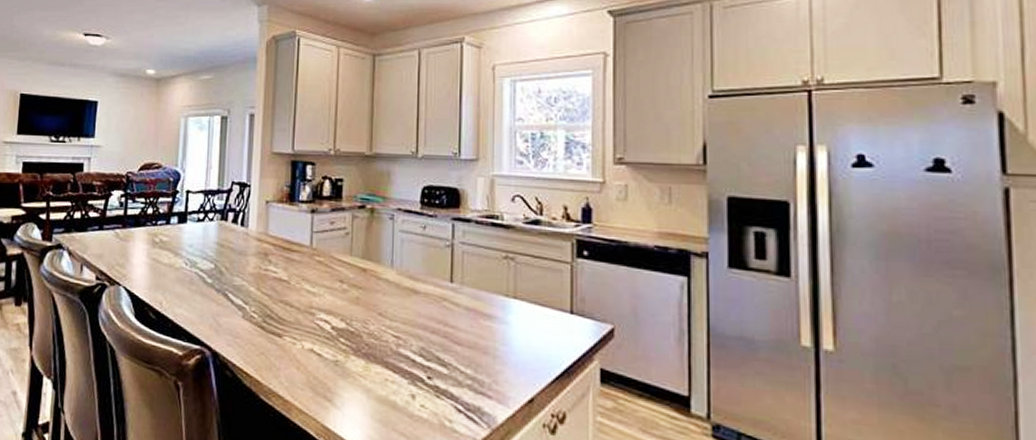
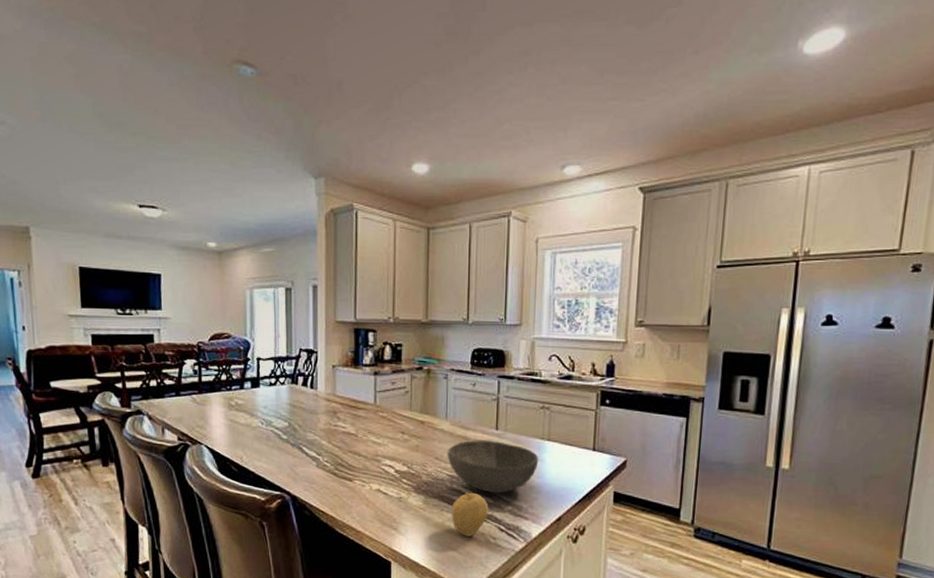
bowl: none [392,293,504,362] -> present [447,439,539,493]
fruit: none [397,357,443,417] -> present [451,491,489,537]

